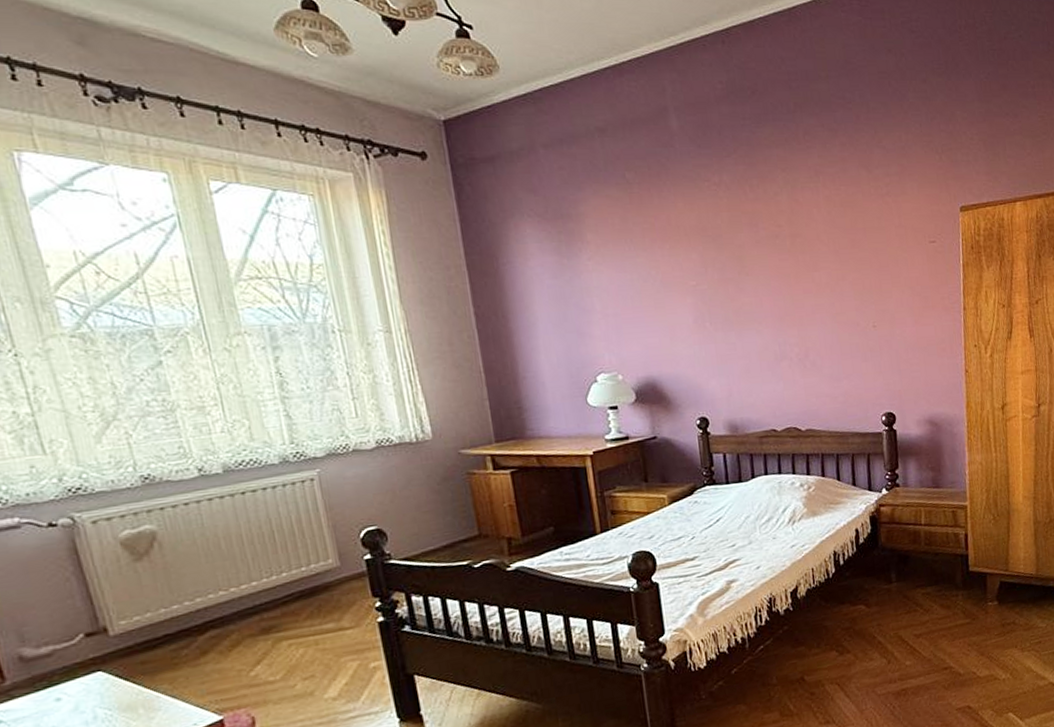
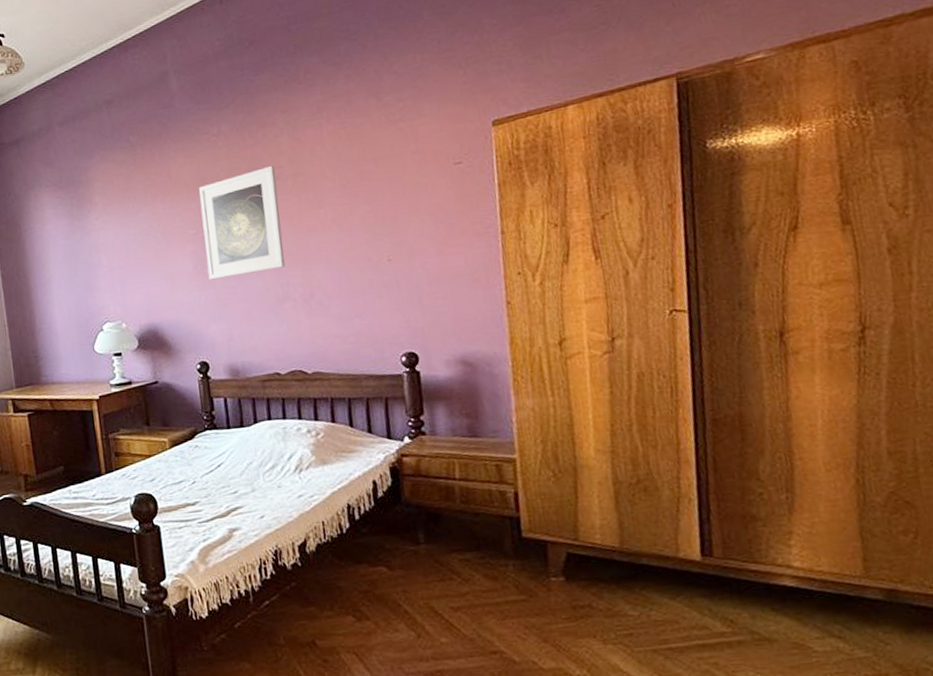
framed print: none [700,224,783,335] -> present [199,166,285,280]

